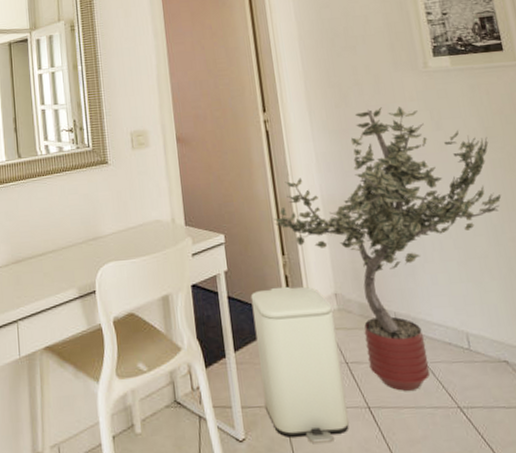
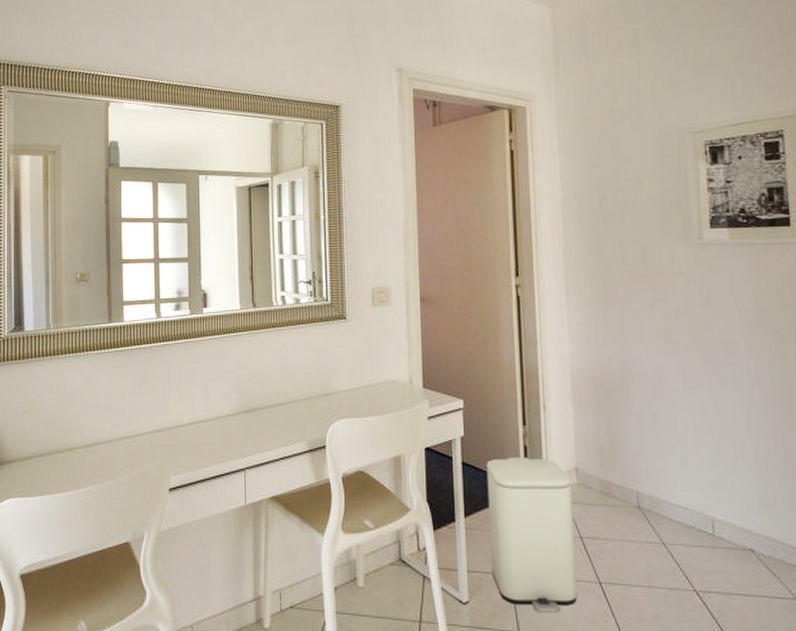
potted tree: present [274,107,502,391] -> none [517,279,768,570]

